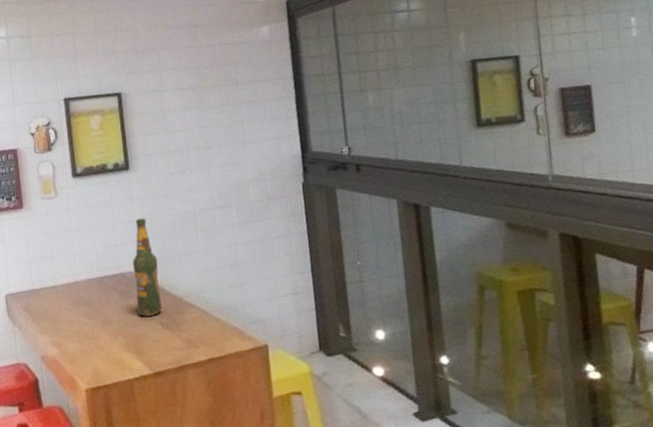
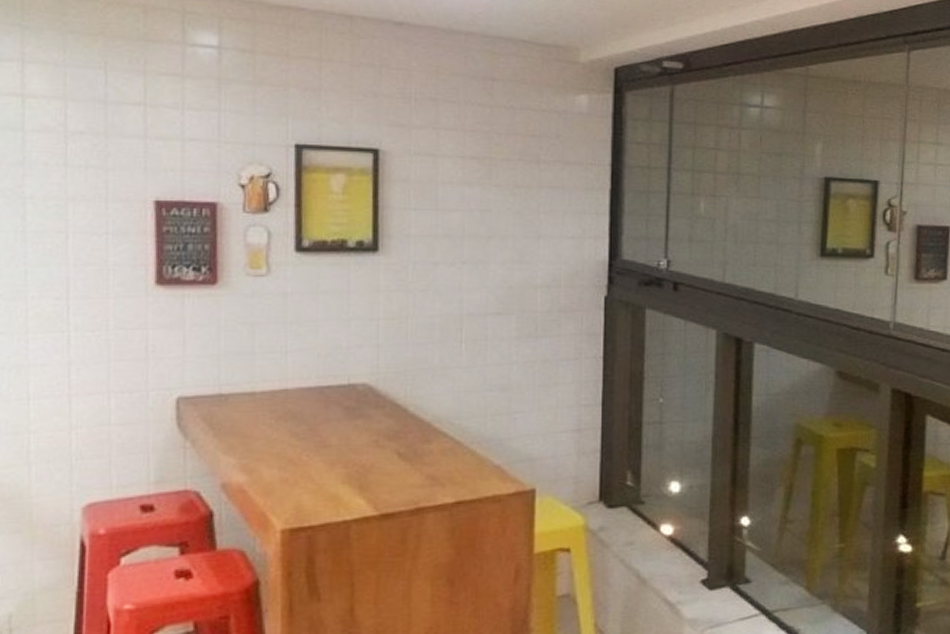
beer bottle: present [132,218,162,317] -> none [367,316,402,443]

